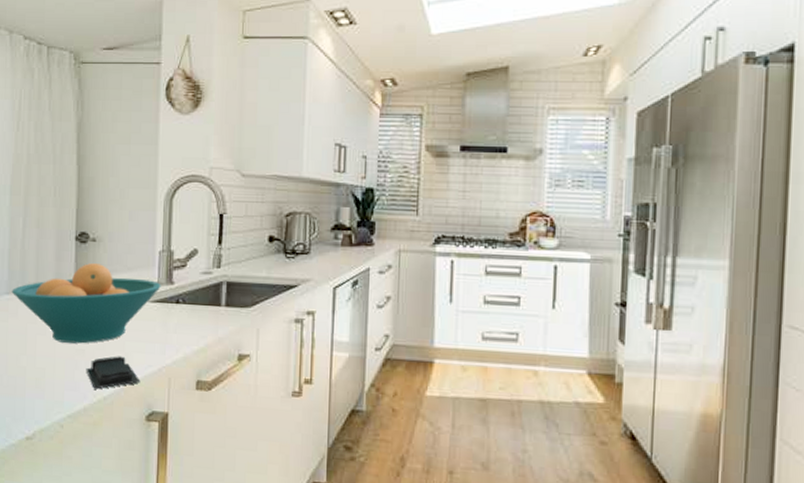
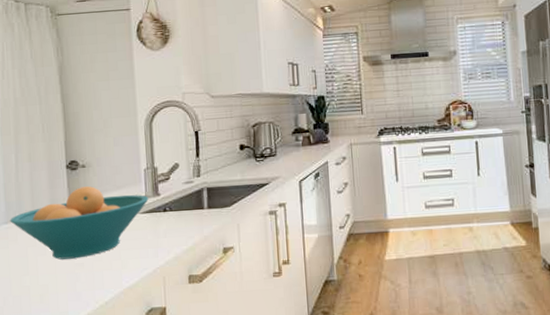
soap bar: present [86,356,141,389] -> none [86,264,138,296]

